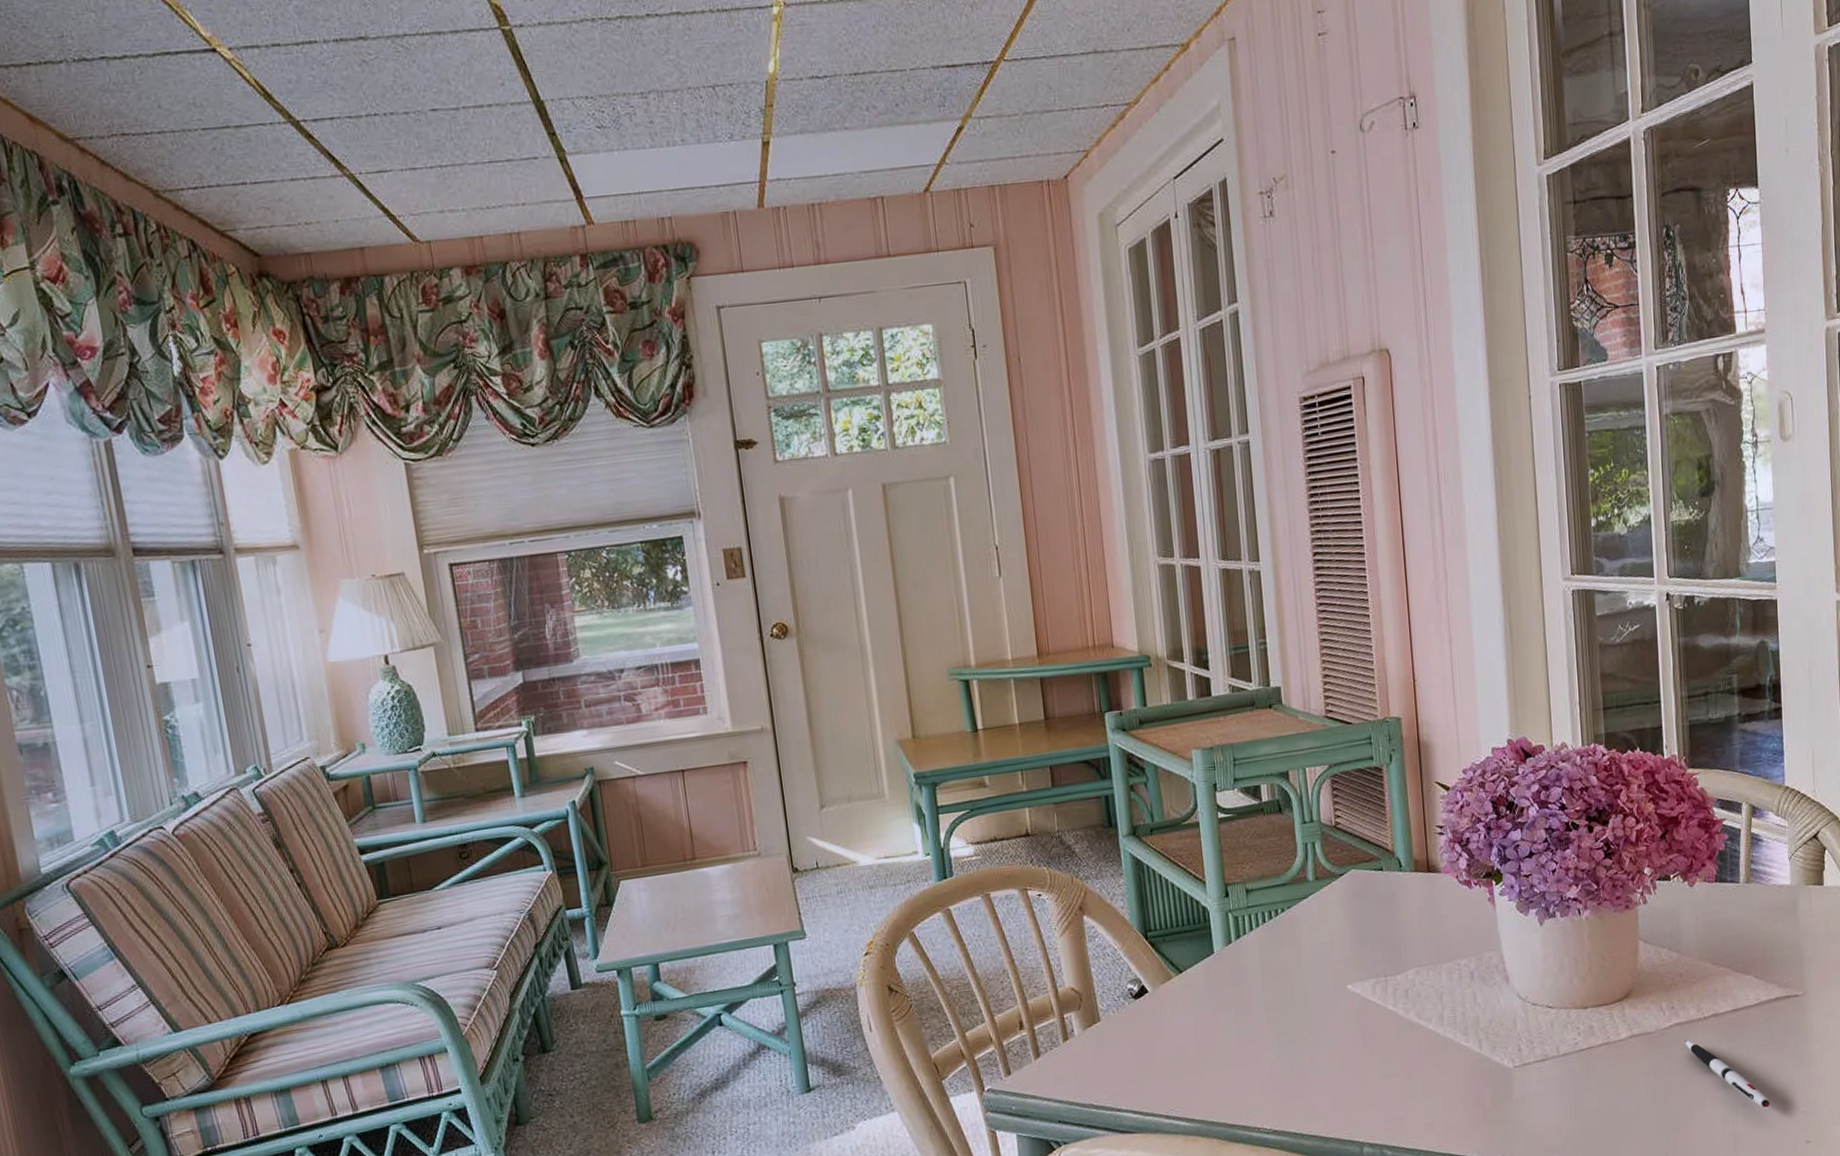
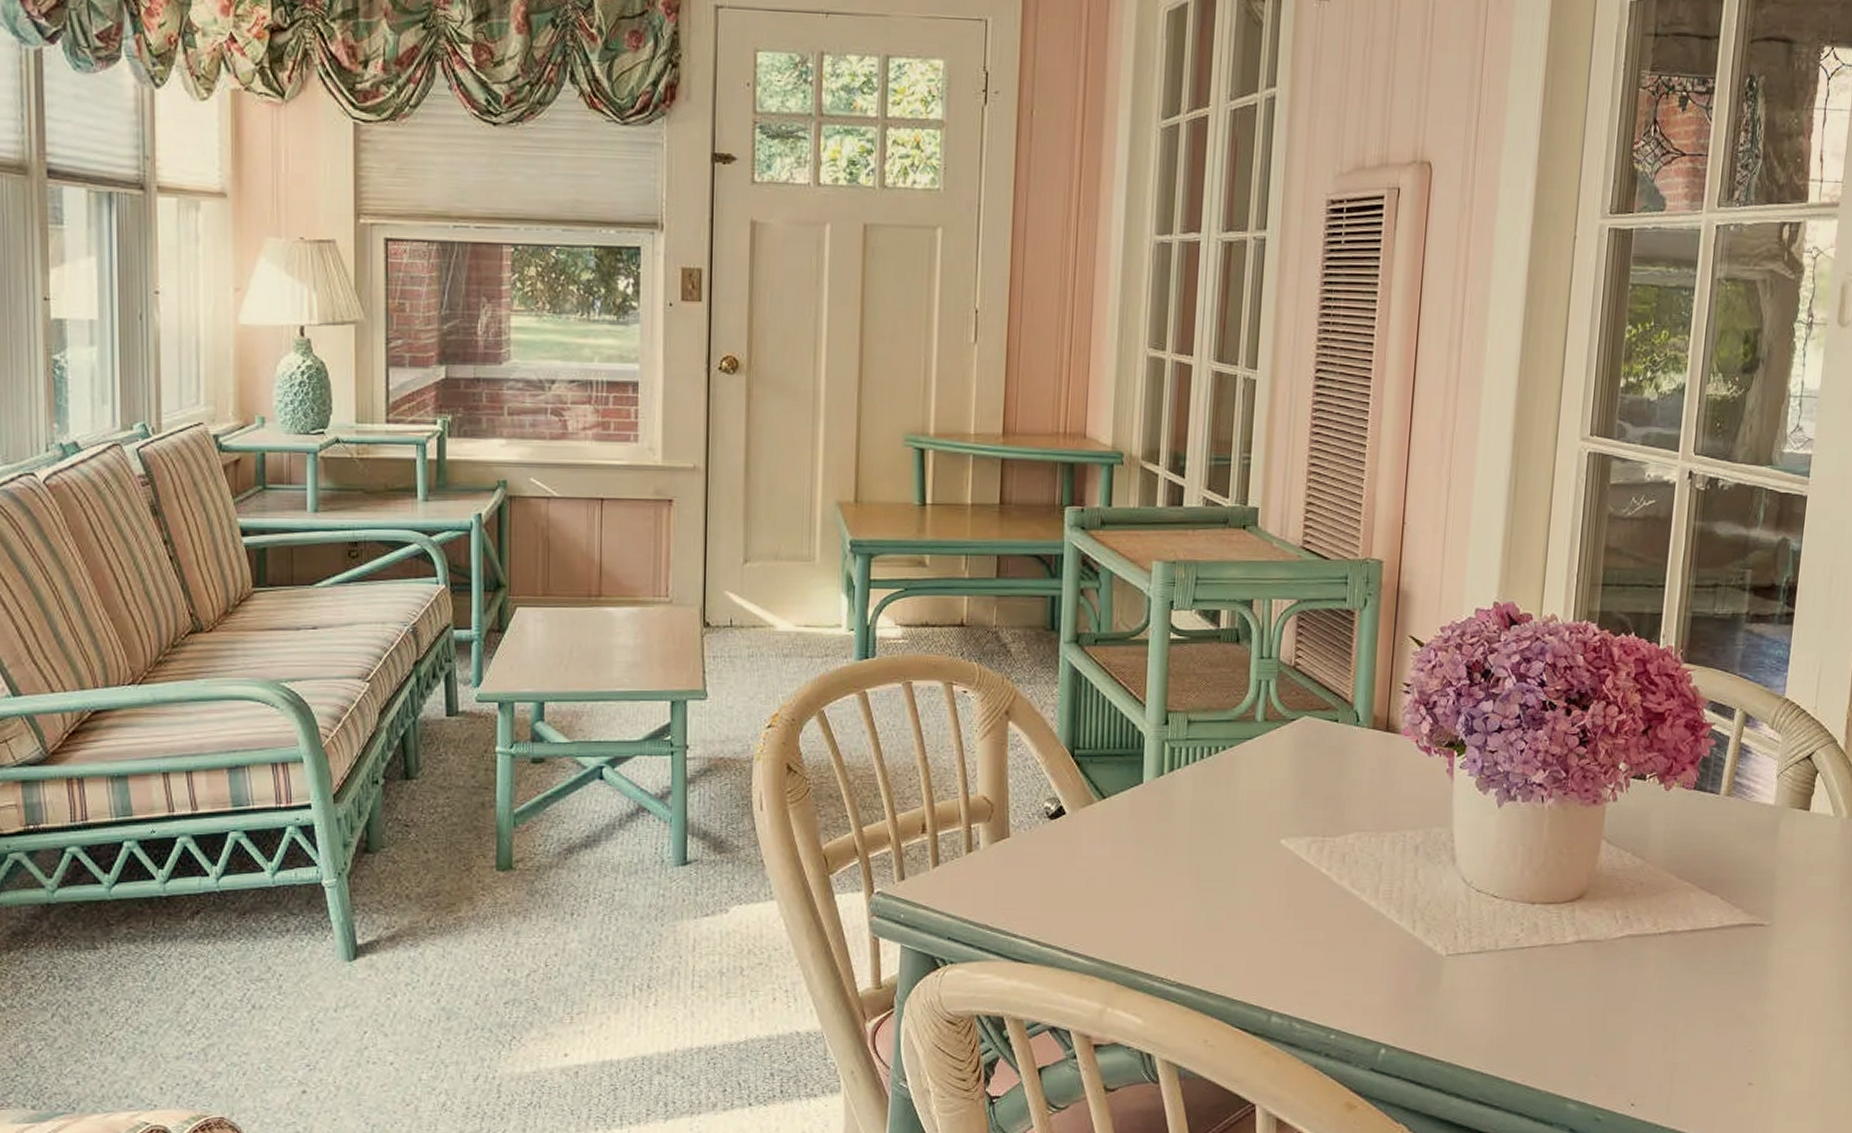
pen: present [1685,1040,1770,1108] -> none [1634,955,1717,1041]

